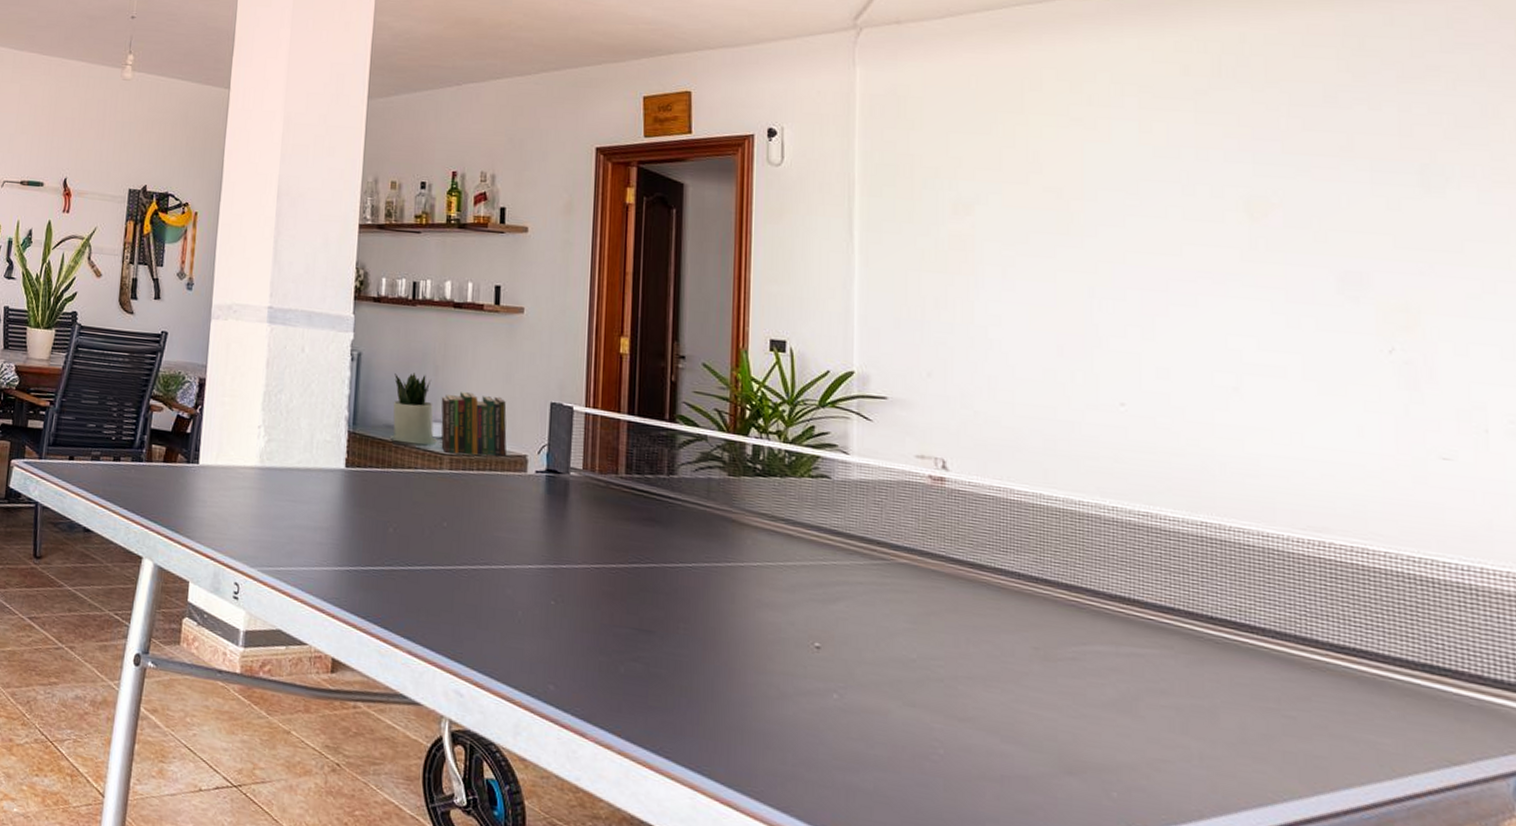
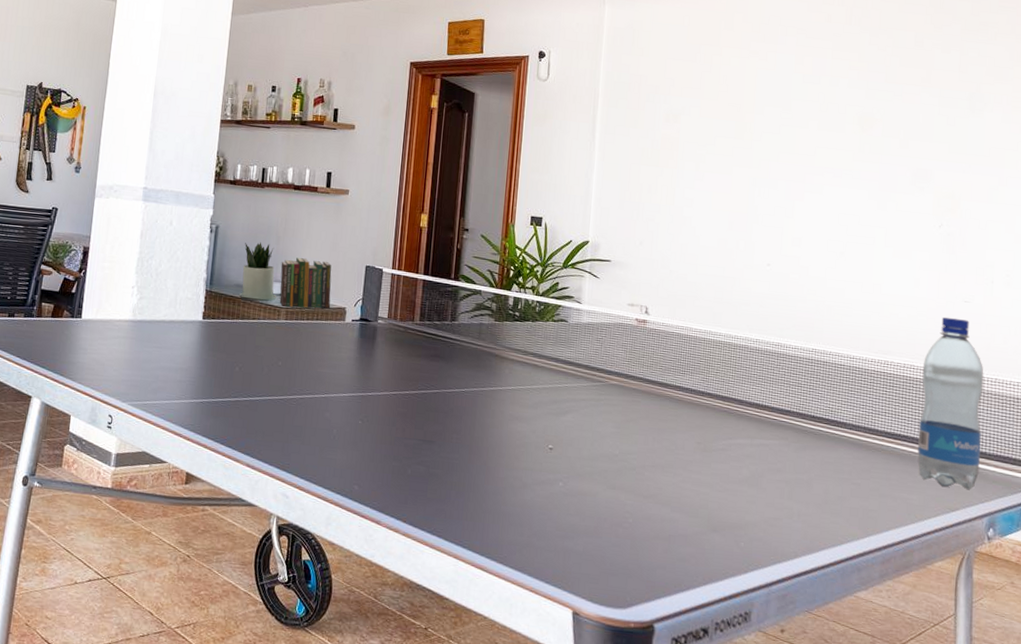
bottle: none [1382,480,1494,736] -> present [917,316,984,490]

